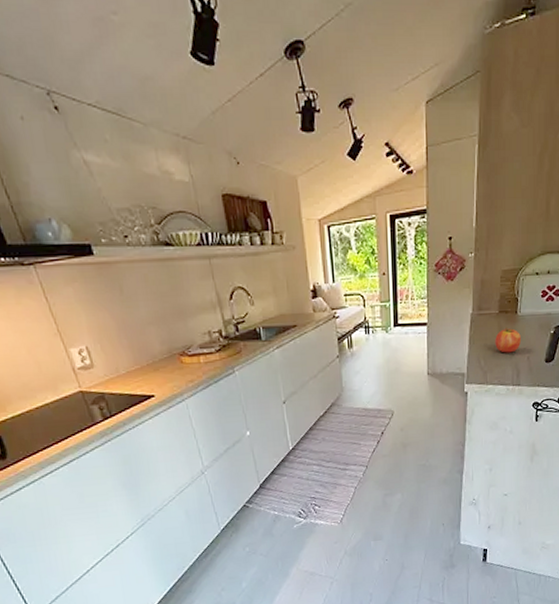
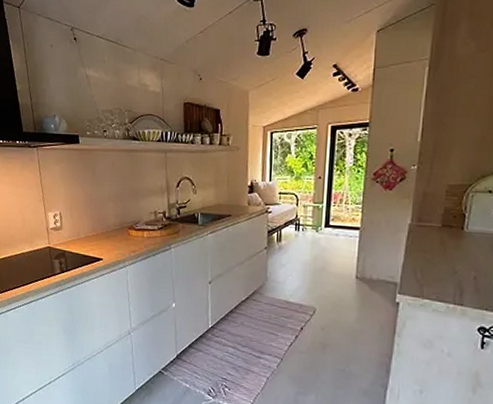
fruit: present [495,327,522,353] -> none [435,242,468,270]

